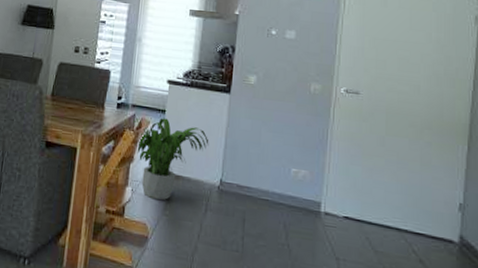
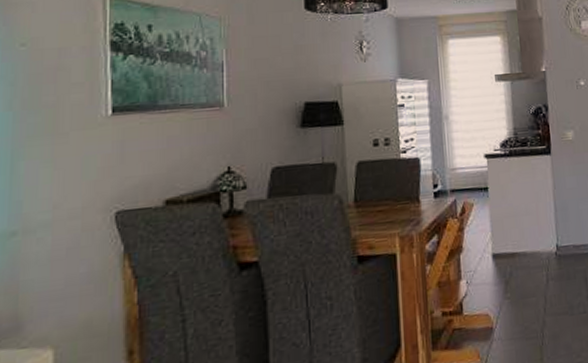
potted plant: present [133,118,209,200] -> none [455,196,539,285]

